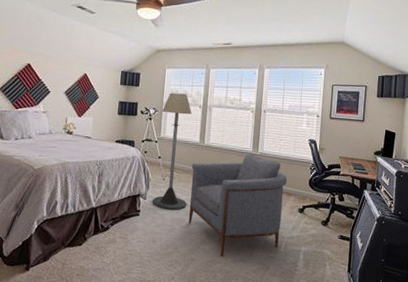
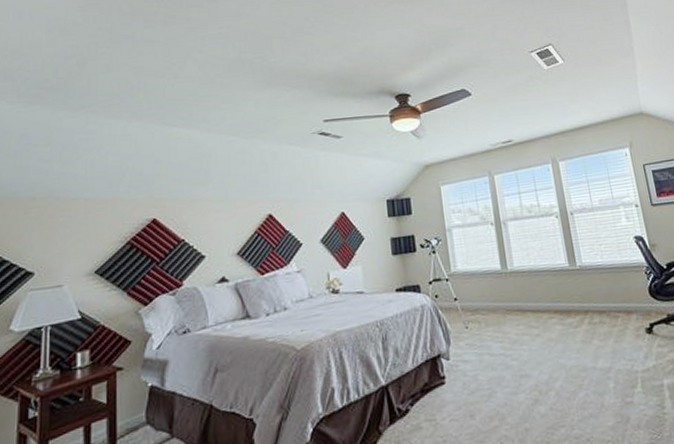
floor lamp: present [152,93,192,211] -> none [446,212,504,368]
armchair: present [188,152,288,257] -> none [498,269,633,417]

